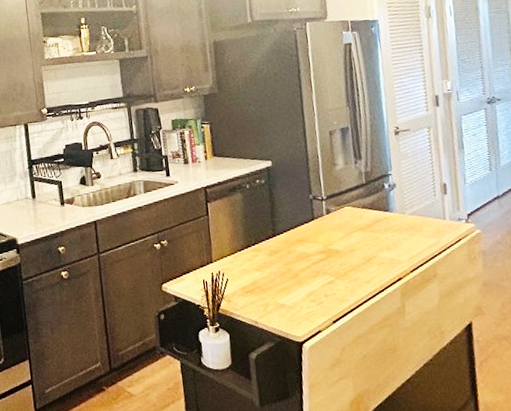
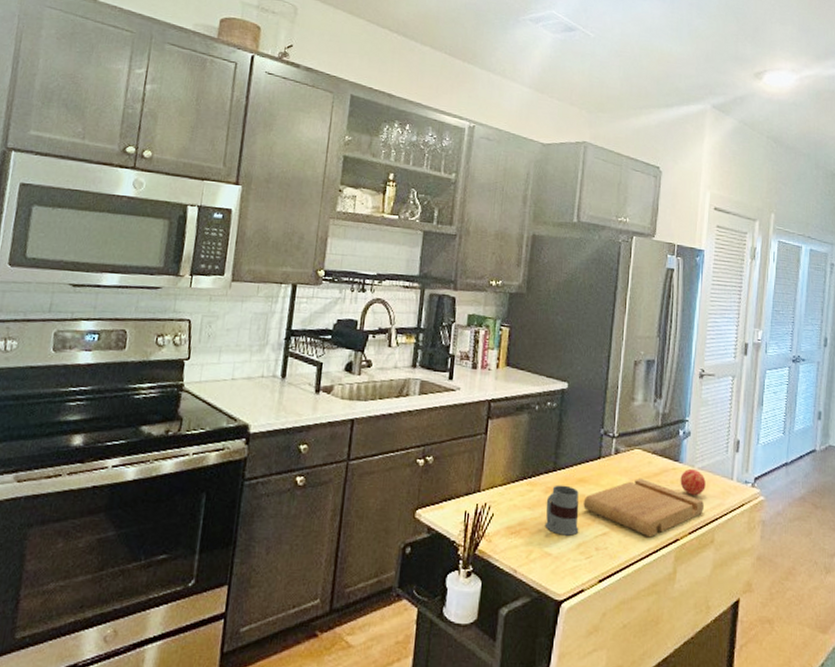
mug: none [272,246,307,289] -> present [545,485,579,536]
cutting board: none [305,231,422,280] -> present [583,479,704,538]
apple: none [393,215,420,238] -> present [680,468,706,495]

